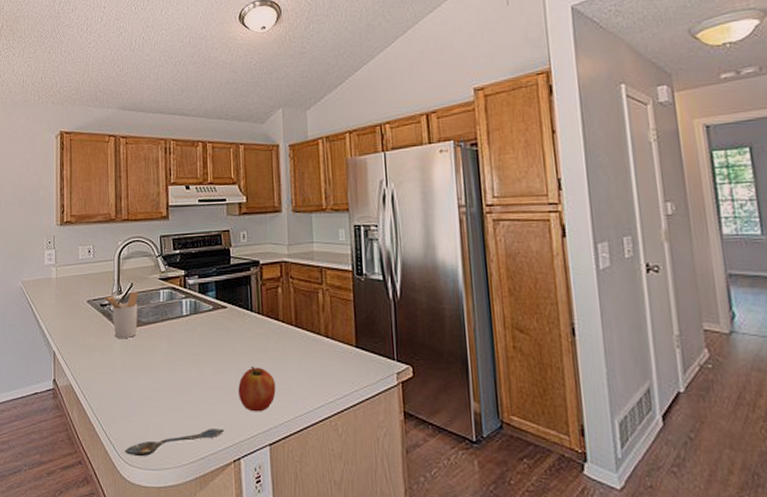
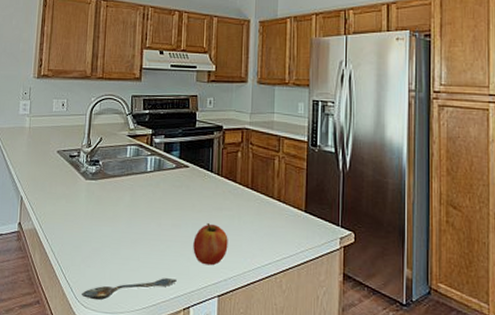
utensil holder: present [103,291,139,339] -> none [73,145,107,190]

